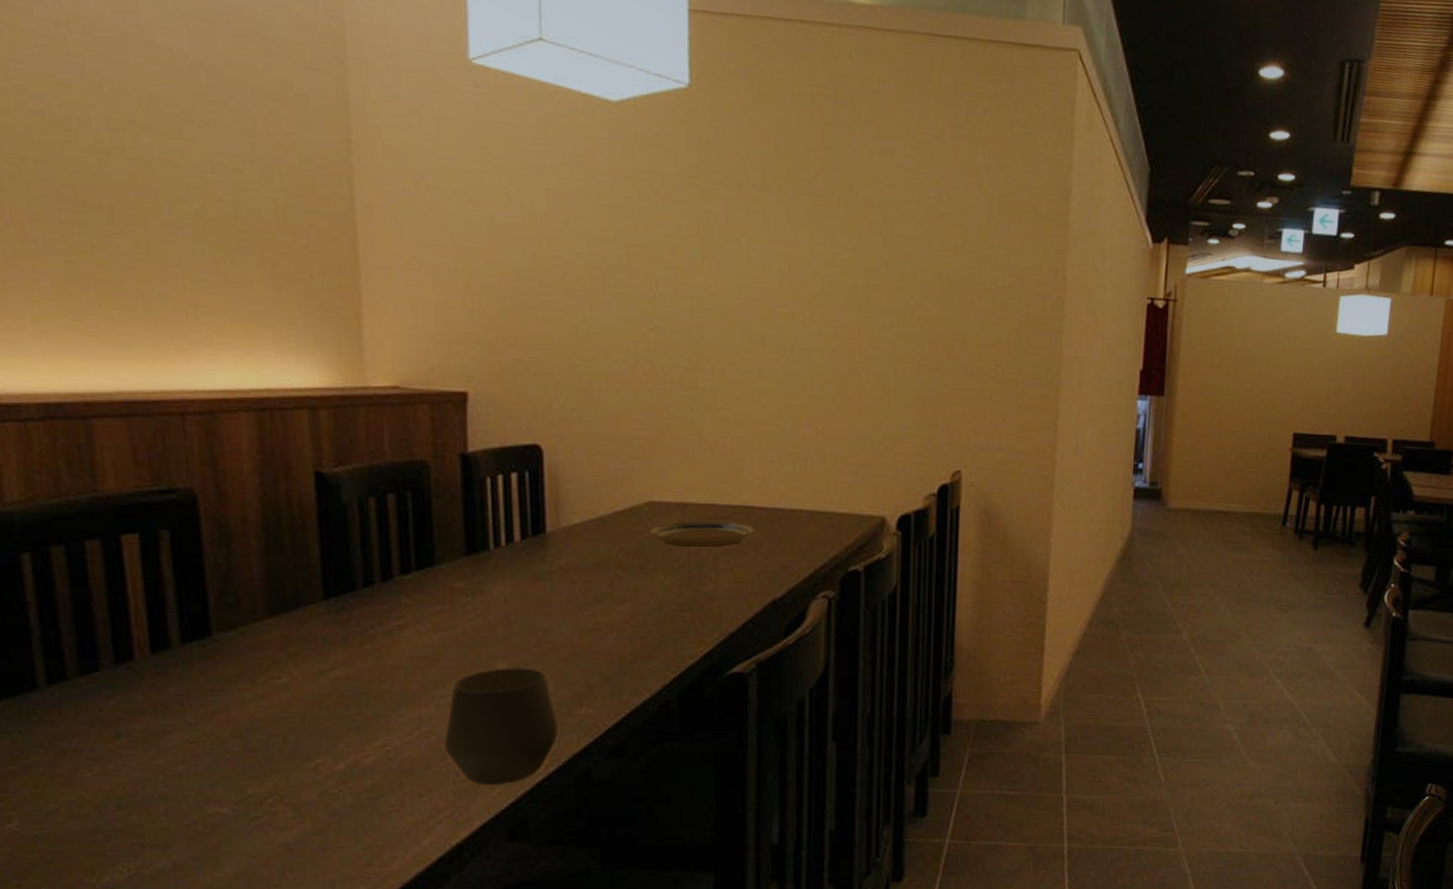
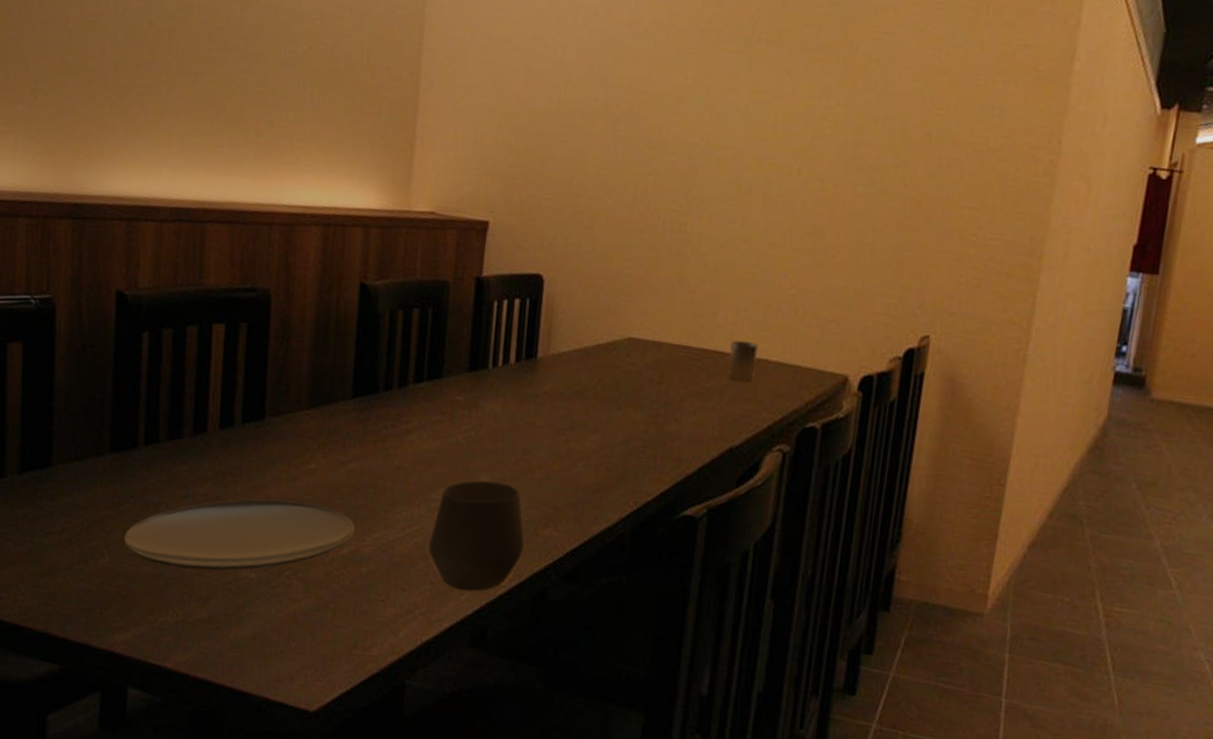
plate: none [36,721,350,817] -> present [124,499,355,571]
plate: present [650,521,754,547] -> none [626,360,721,388]
cup: none [760,494,790,535] -> present [729,340,759,383]

